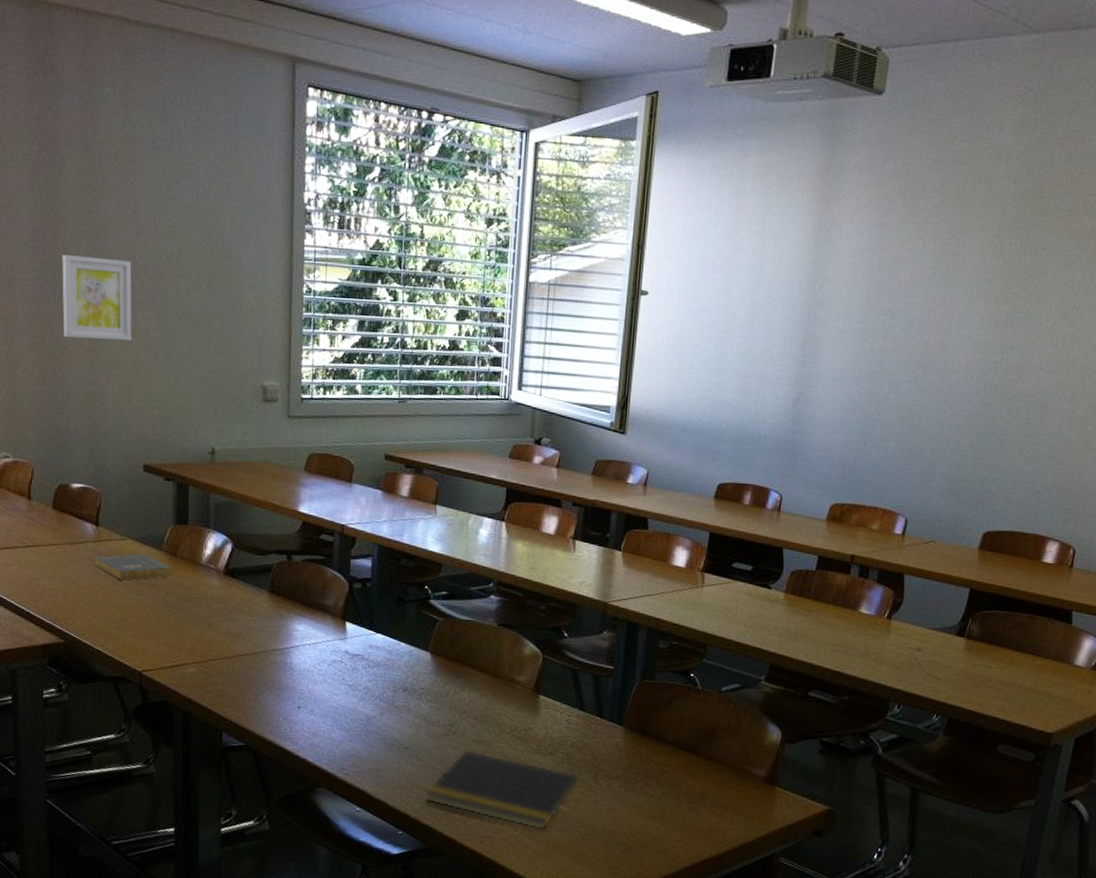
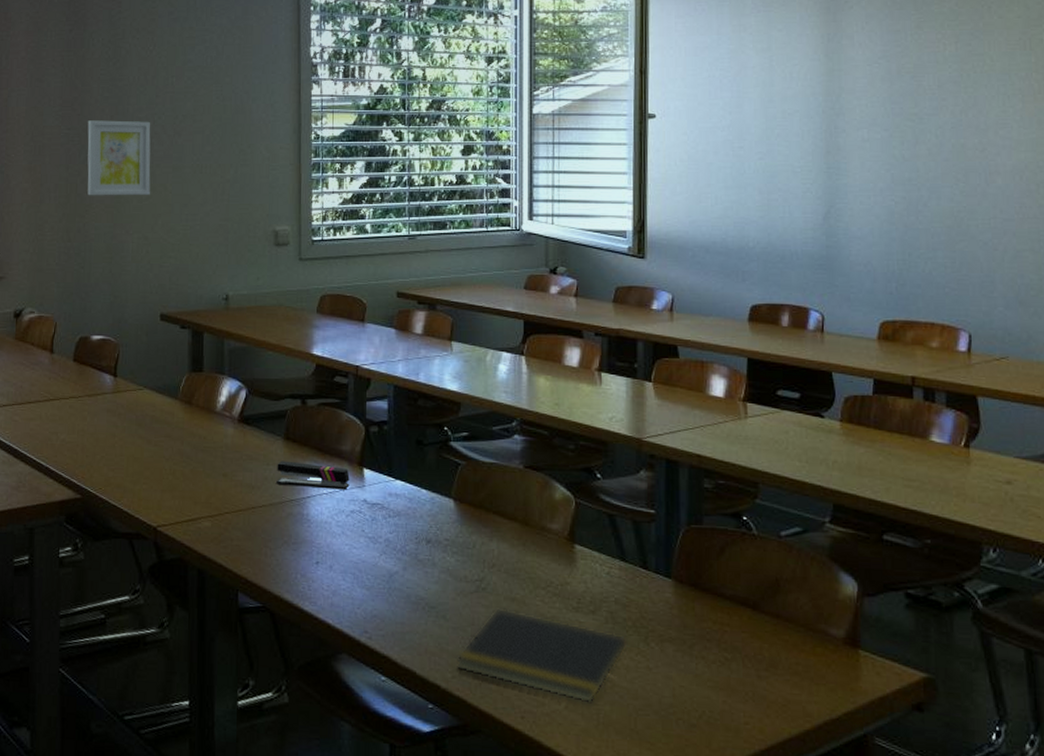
book: present [95,553,173,580] -> none [112,403,188,431]
stapler: none [261,612,333,641] -> present [276,460,350,490]

